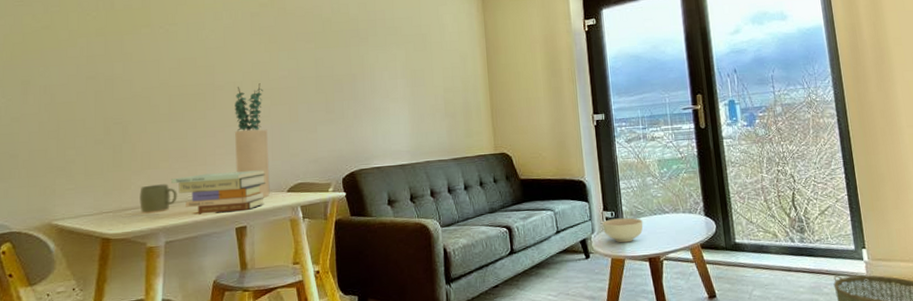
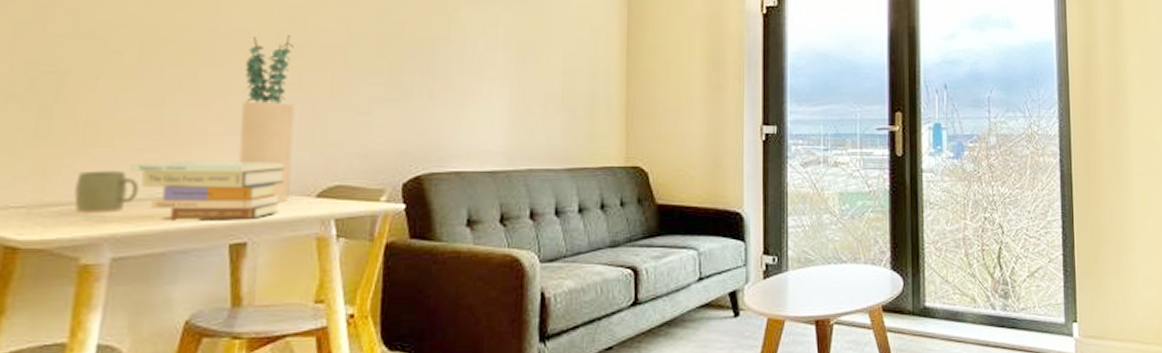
bowl: present [601,217,644,243] -> none [759,265,813,299]

